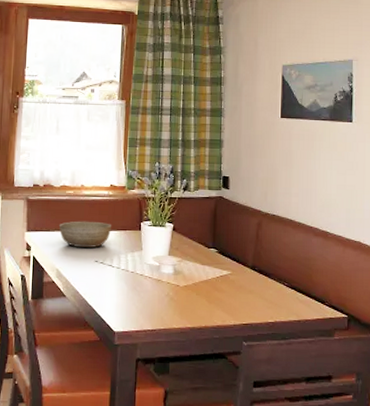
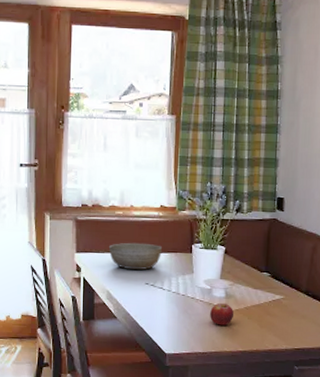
fruit: none [159,279,183,302] -> present [210,302,234,326]

